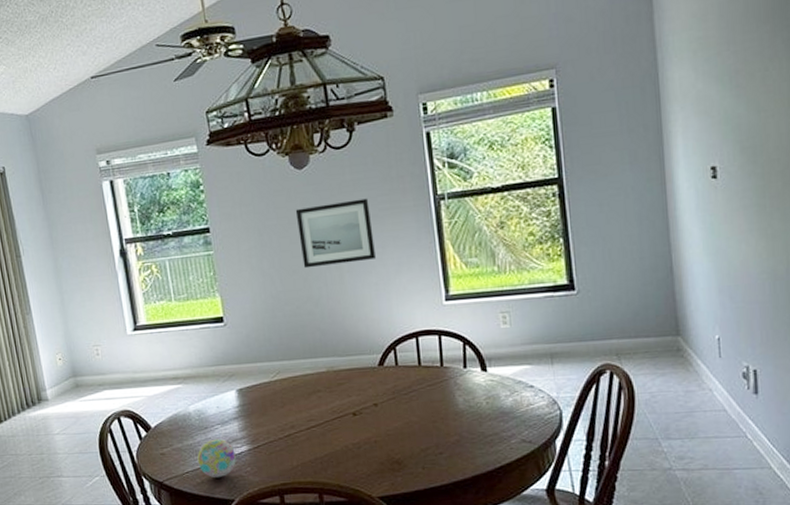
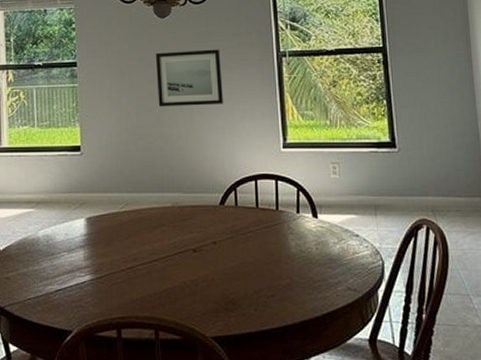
decorative ball: present [197,438,236,477] -> none [41,266,78,306]

